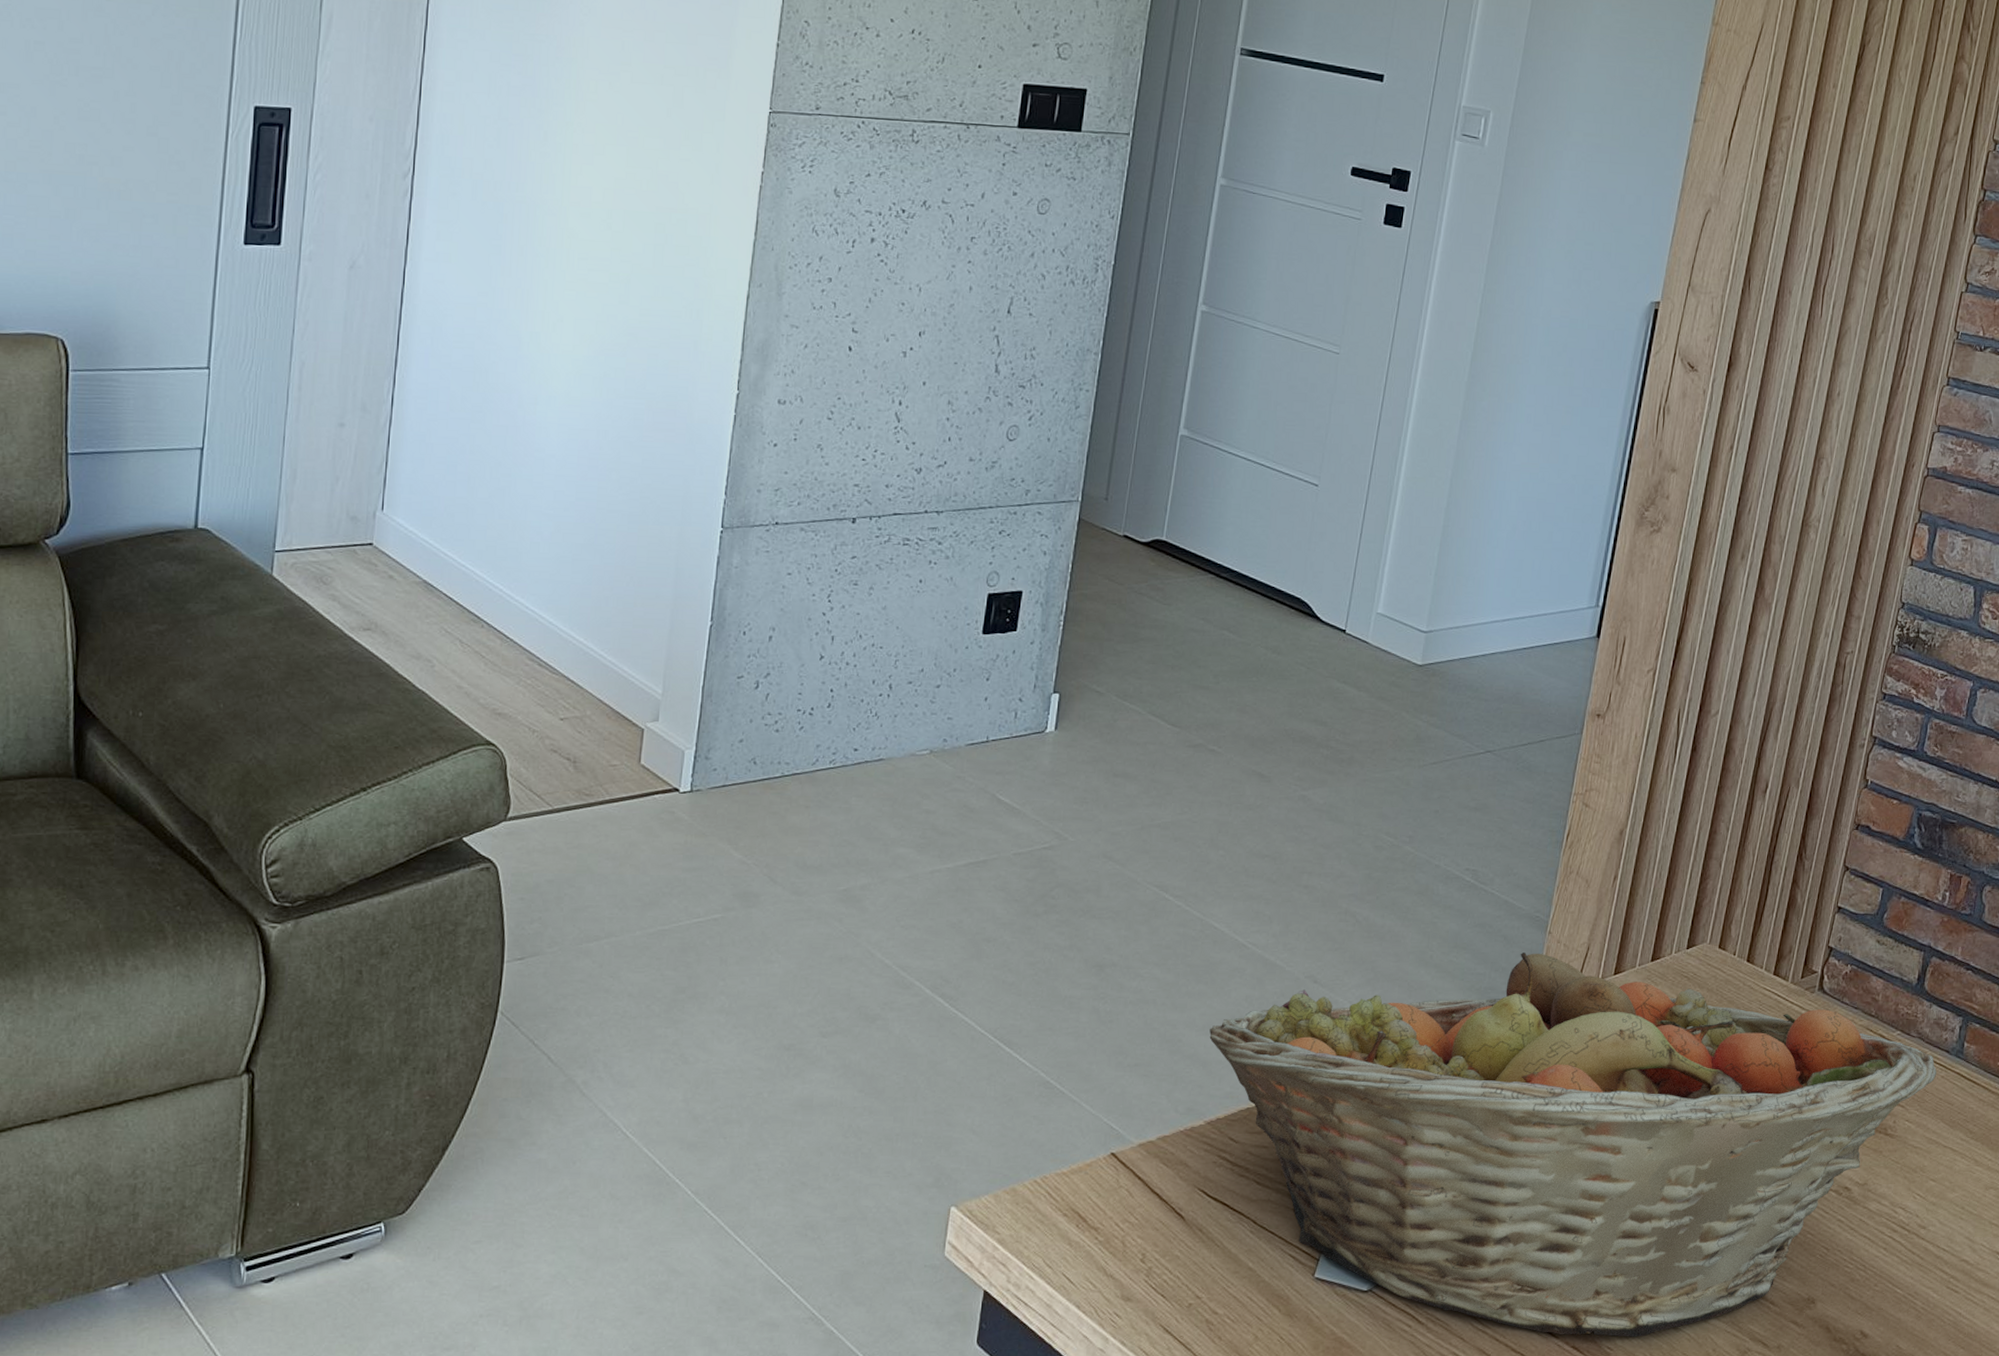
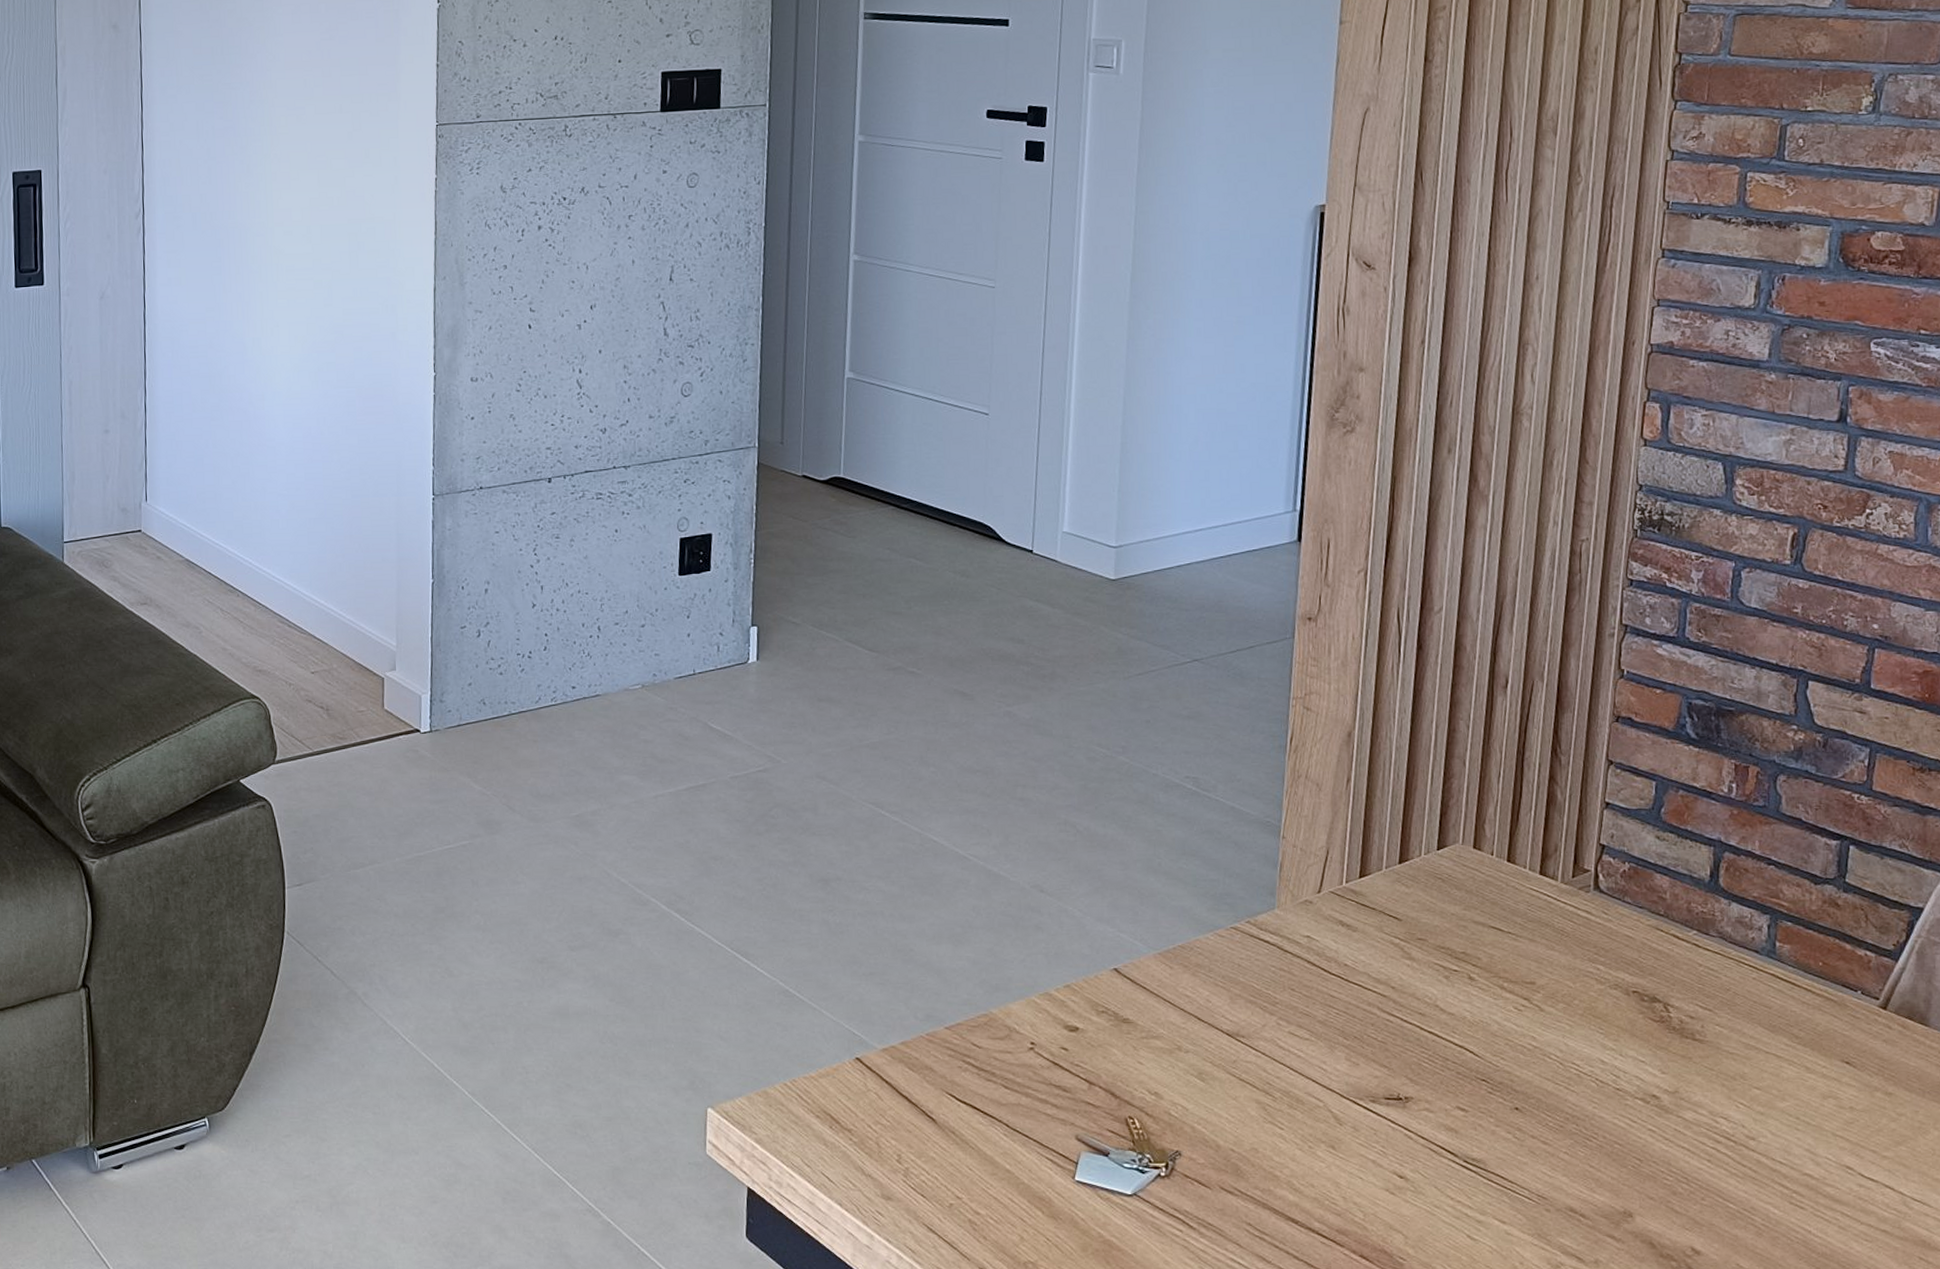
fruit basket: present [1209,953,1937,1337] -> none [940,858,1746,1248]

